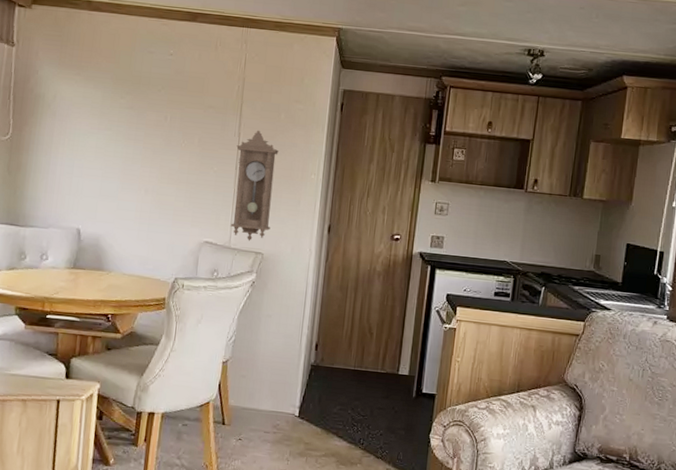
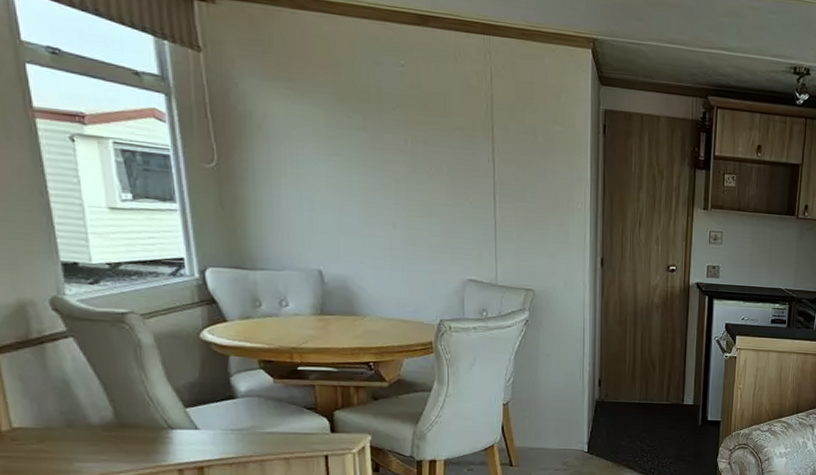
pendulum clock: present [230,130,279,242] -> none [492,155,540,278]

